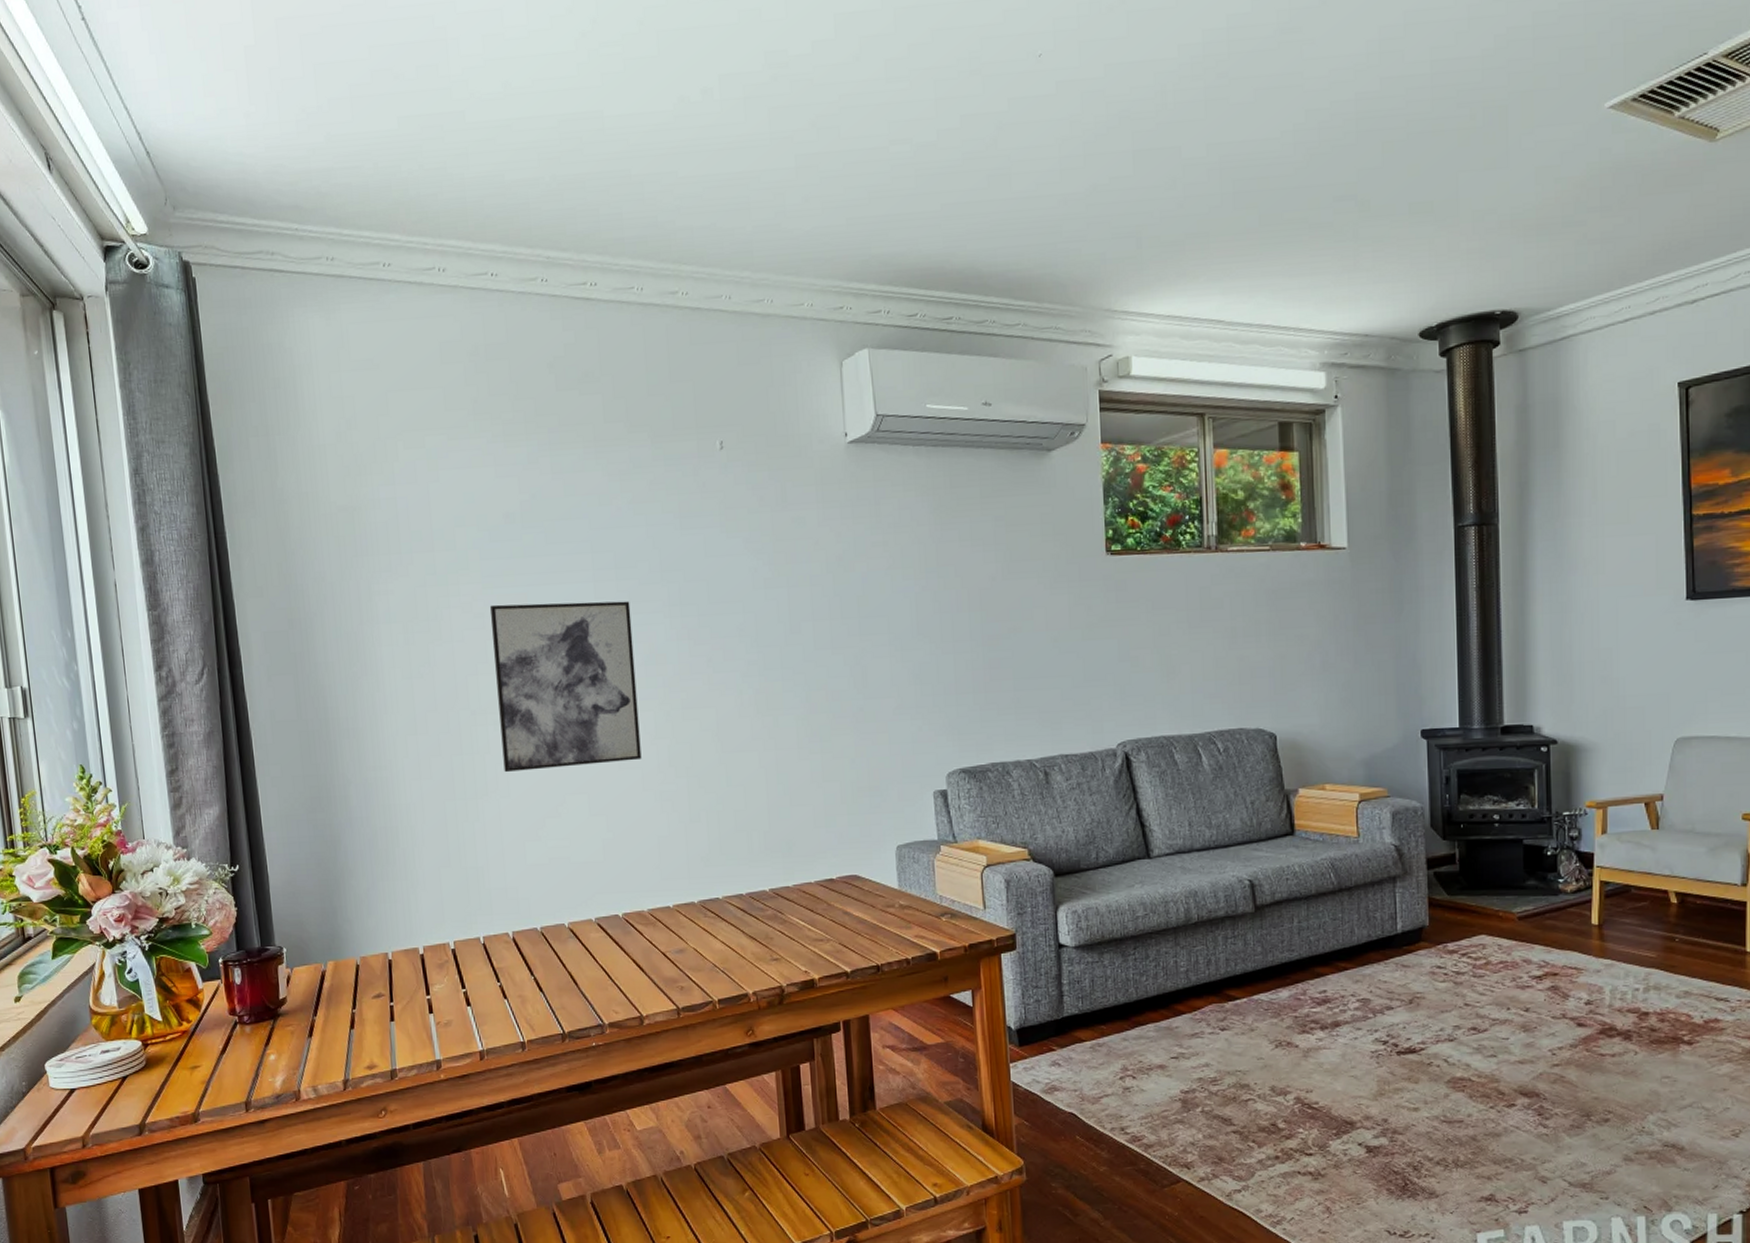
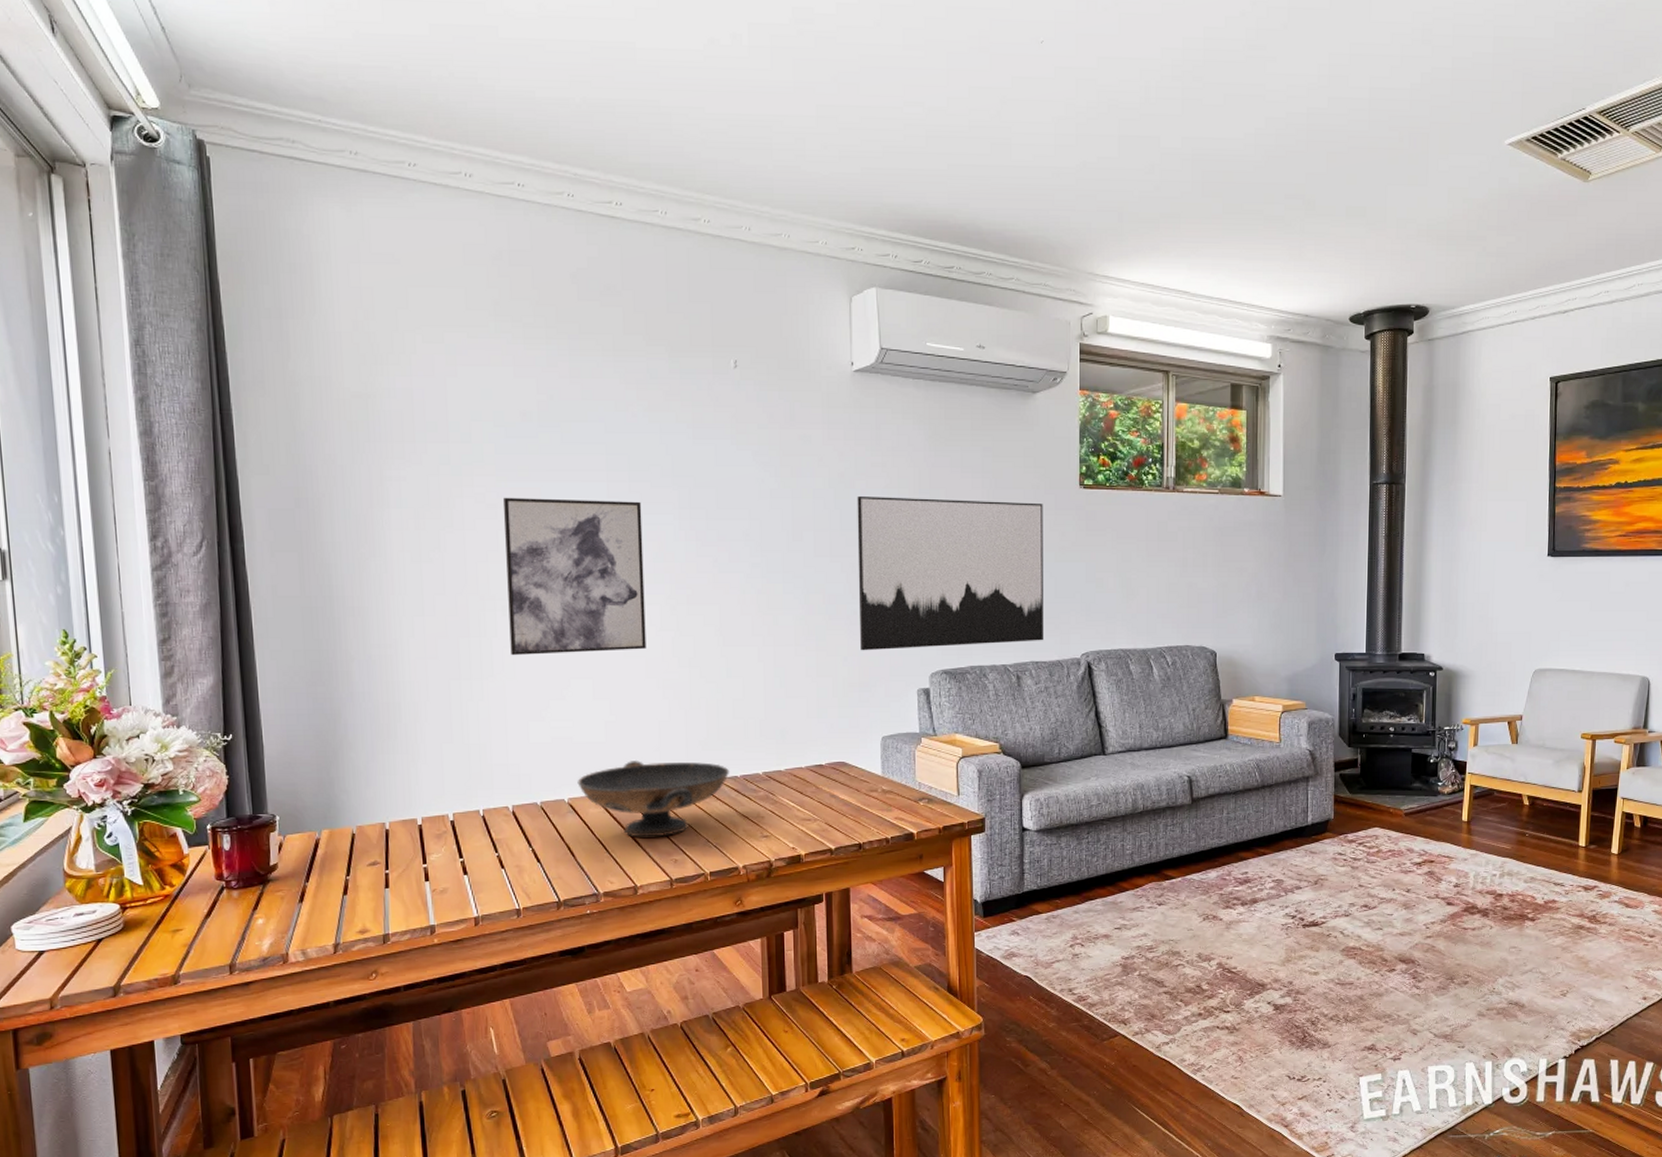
decorative bowl: none [577,880,735,963] -> present [577,761,730,838]
wall art: none [857,574,1073,752] -> present [857,495,1043,651]

